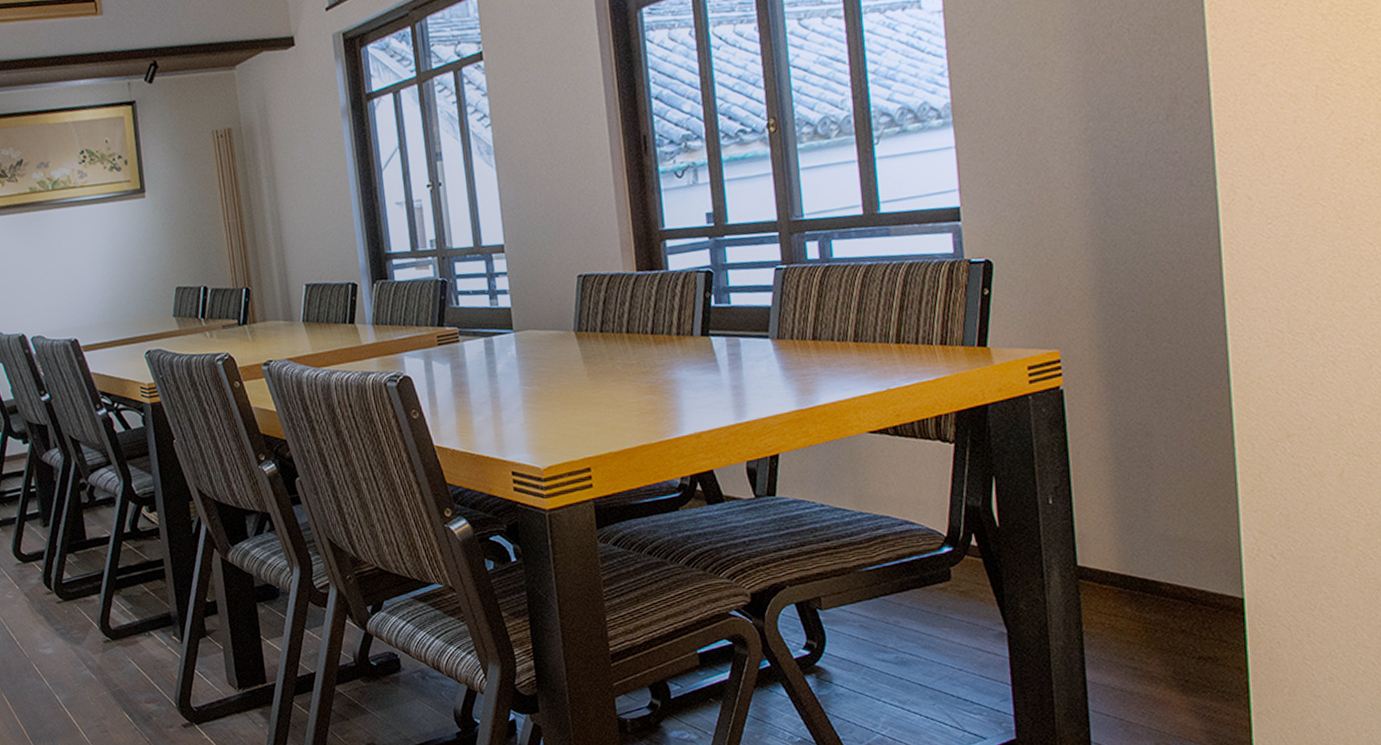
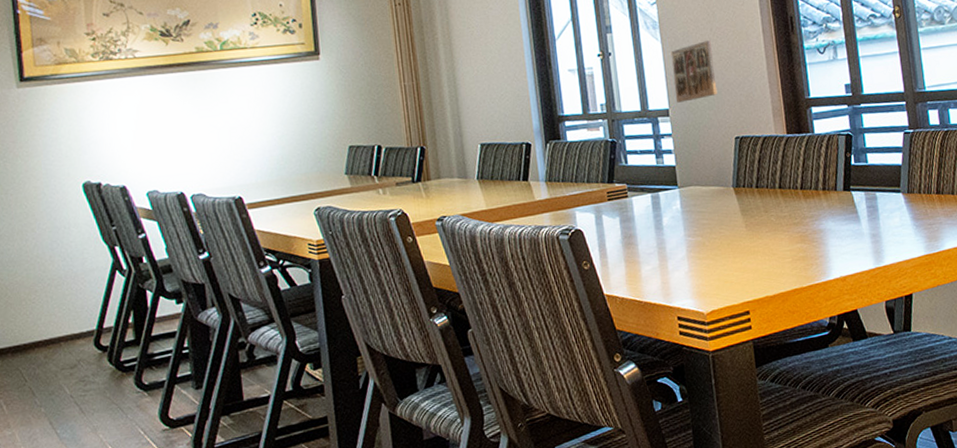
religious icon: none [506,166,559,237] -> present [670,40,718,103]

